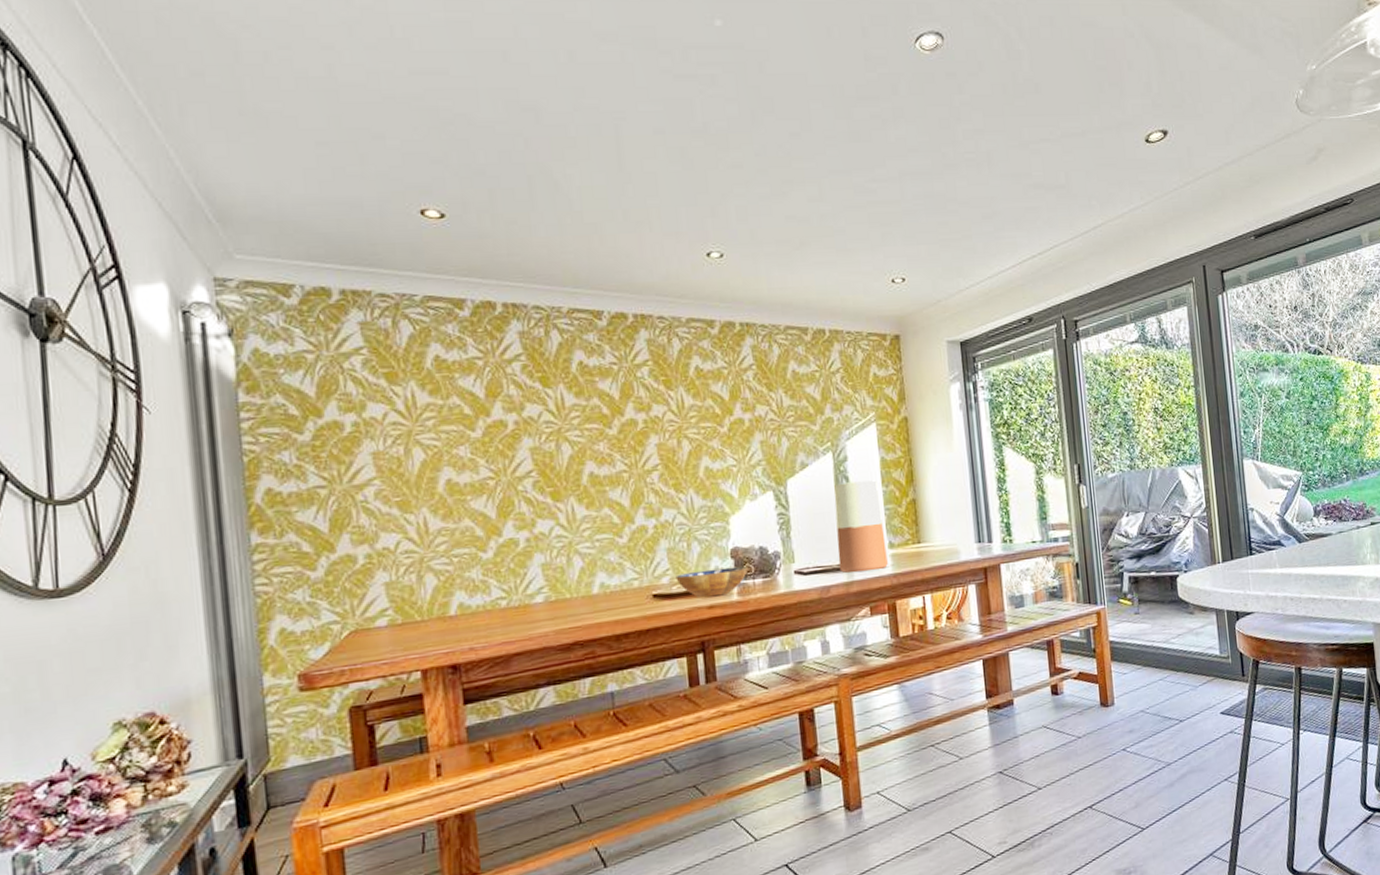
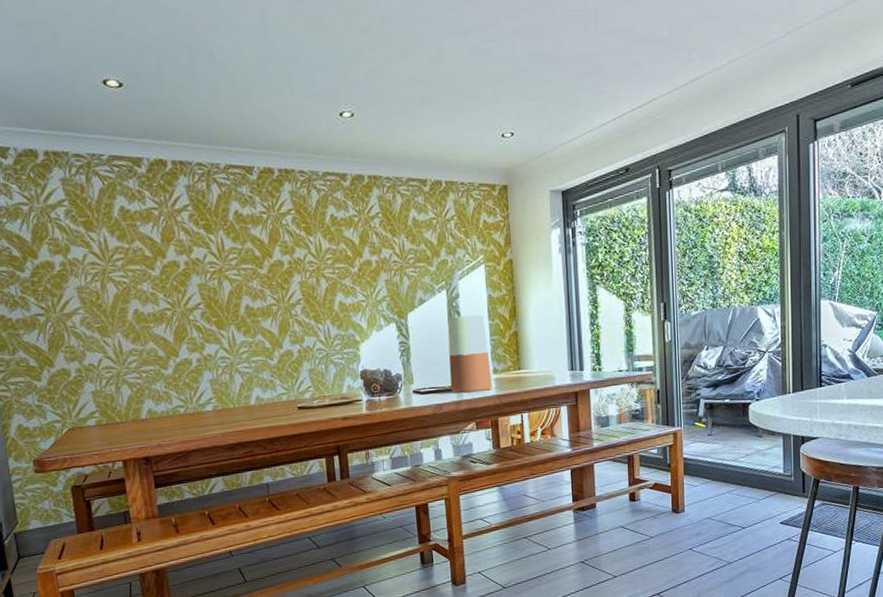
bowl: present [675,566,748,598] -> none [316,385,375,411]

